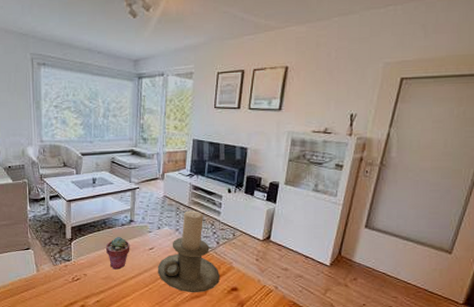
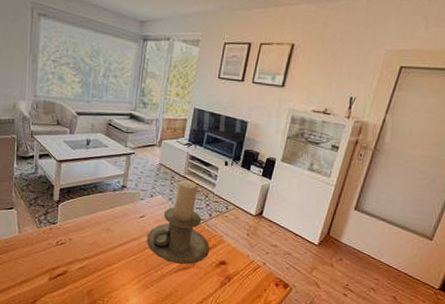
potted succulent: present [105,236,130,270] -> none [94,201,121,236]

